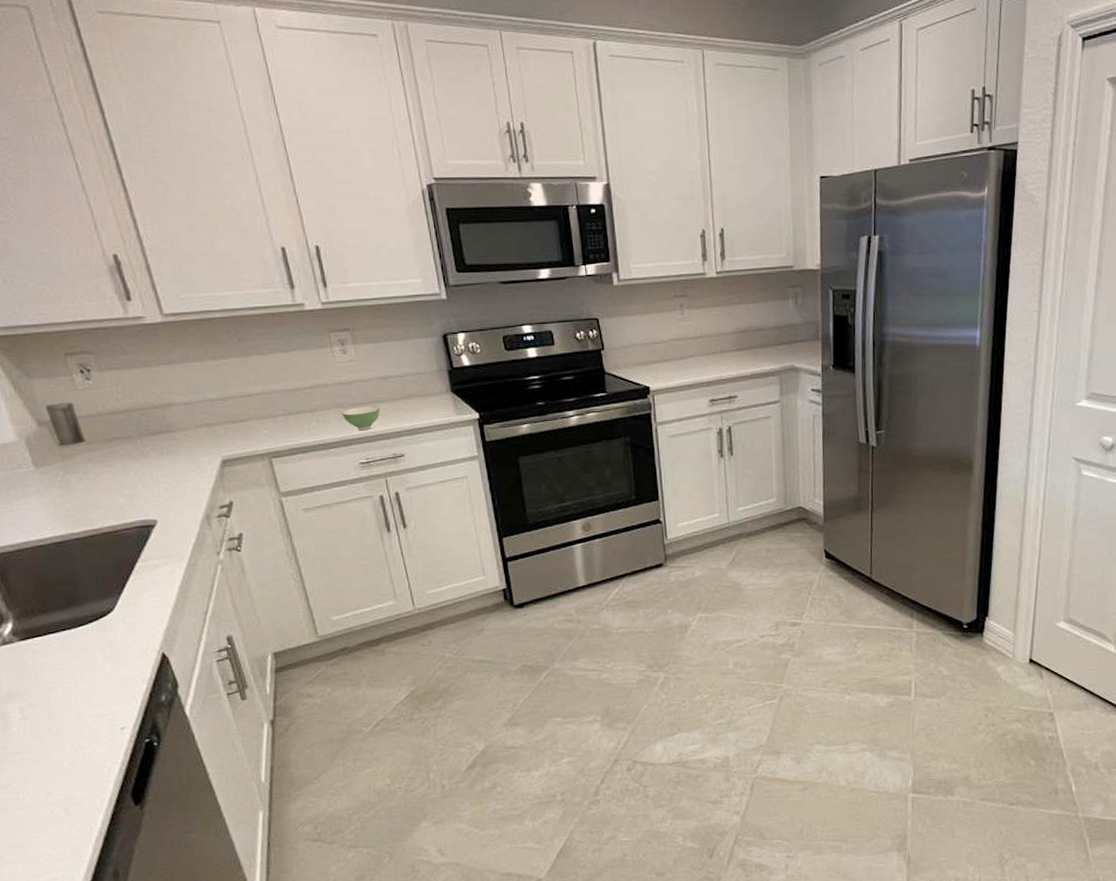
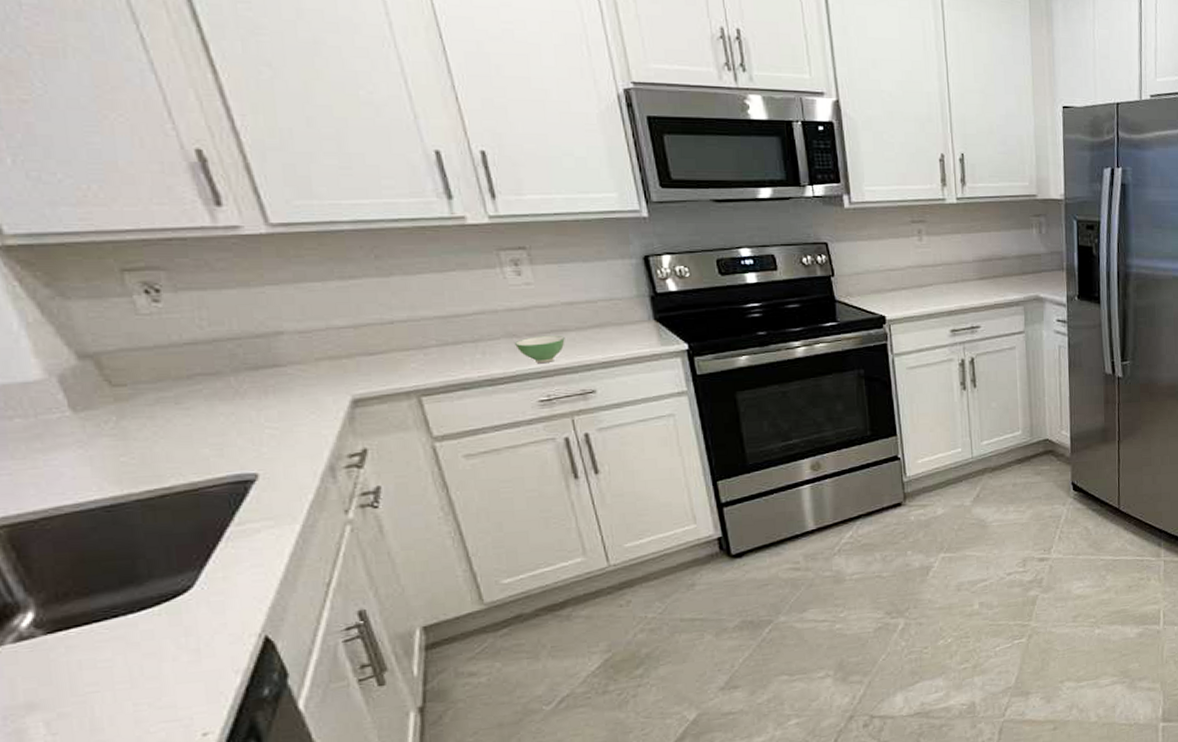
canister: present [45,402,86,446] -> none [89,329,153,384]

